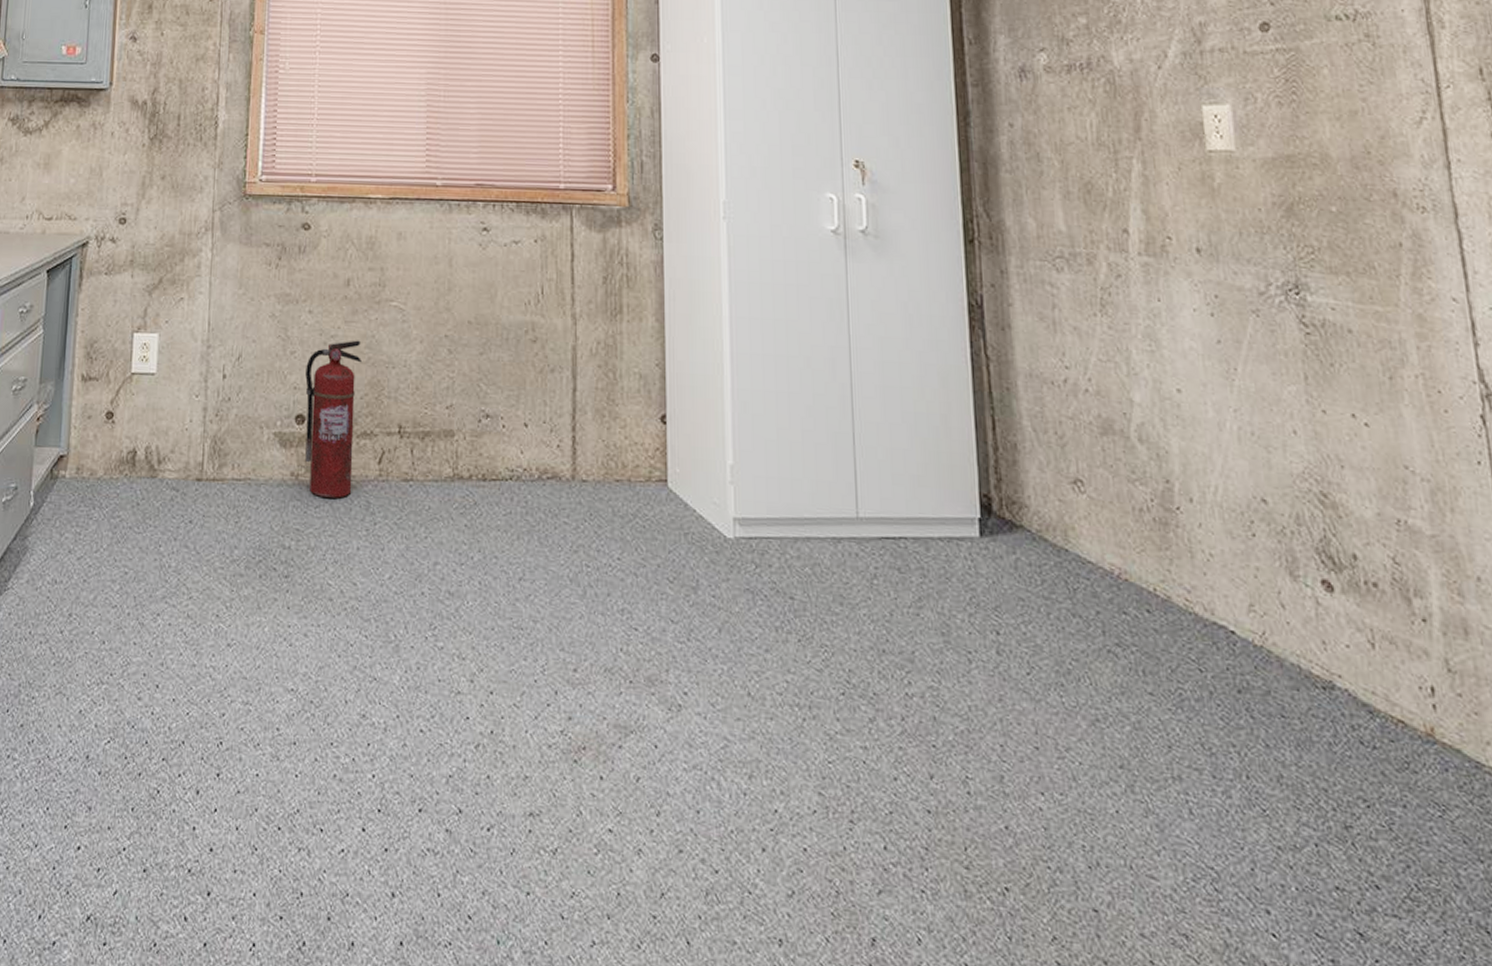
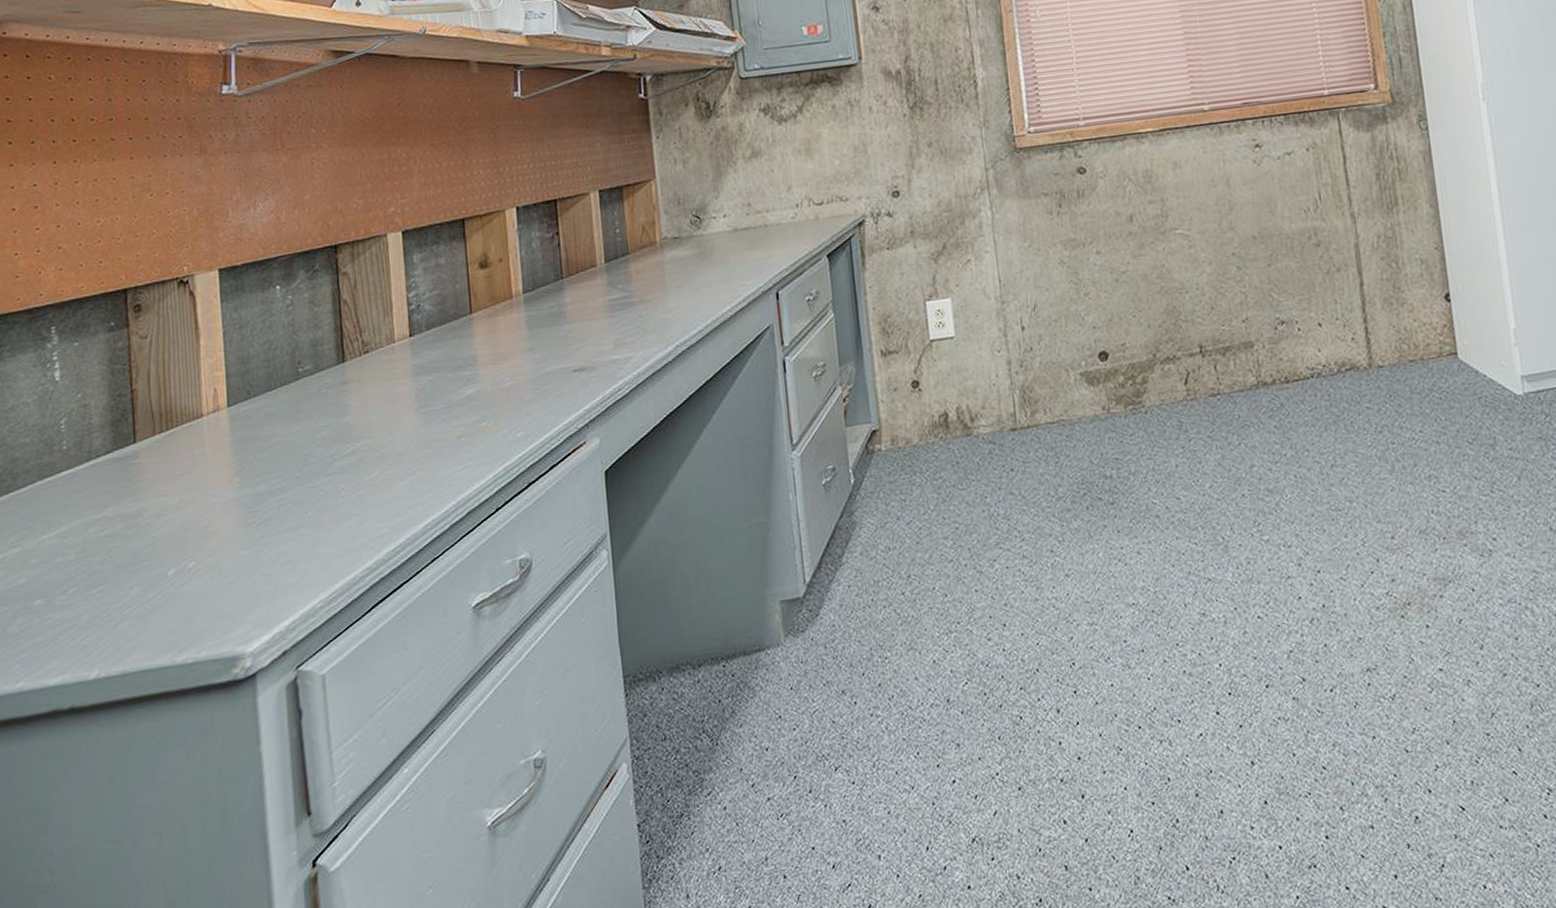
fire extinguisher: present [305,340,363,499] -> none [1101,272,1163,425]

